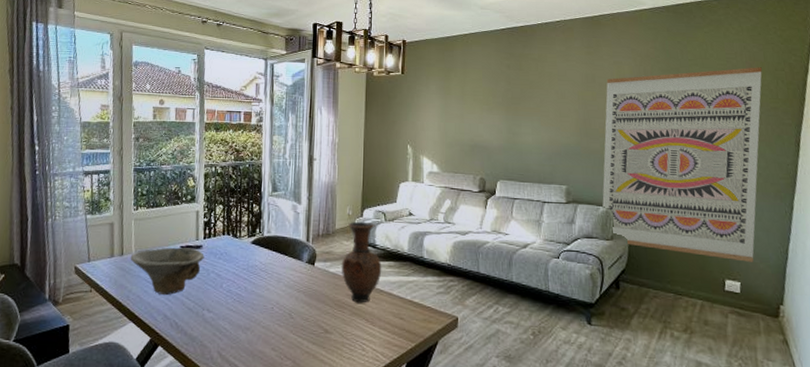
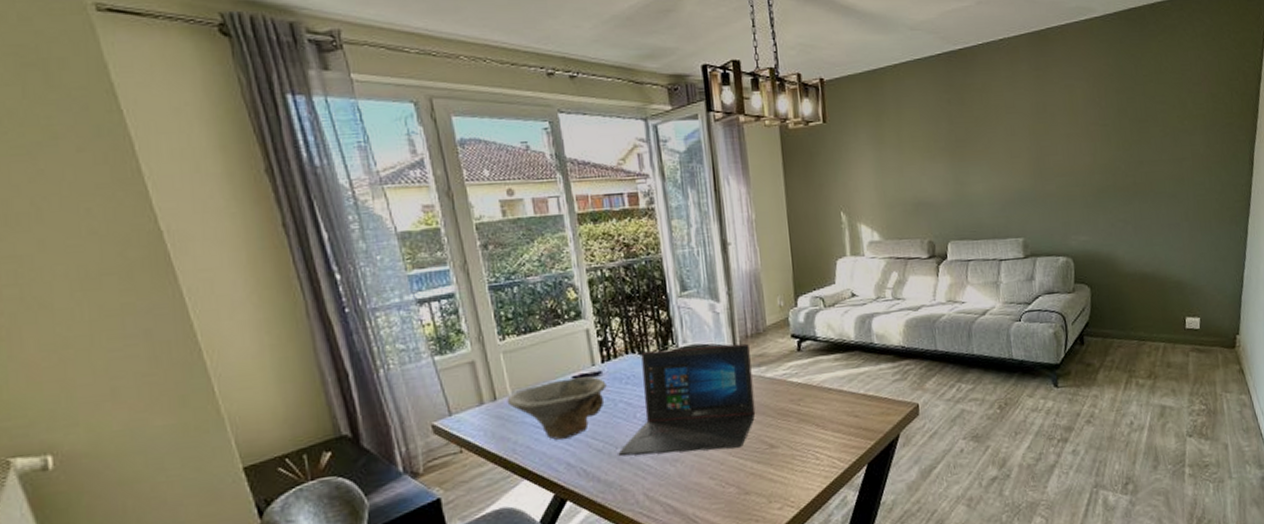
laptop: none [204,235,319,327] -> present [618,343,756,456]
vase: present [341,221,382,302] -> none [778,312,828,407]
wall art: present [602,67,762,262] -> none [1058,78,1217,296]

